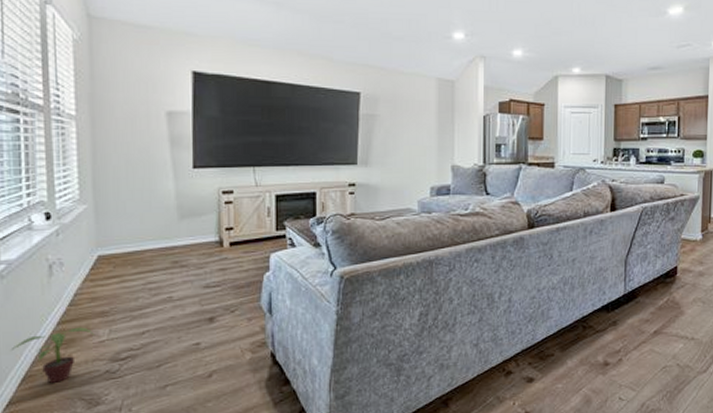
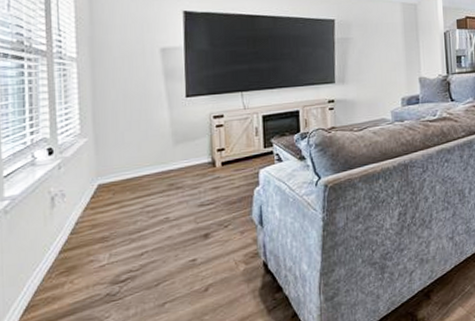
potted plant: present [11,327,95,383] -> none [13,253,96,311]

